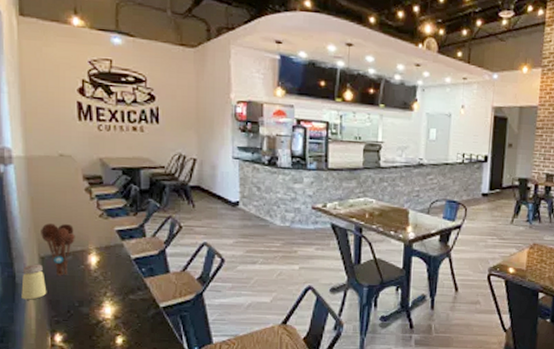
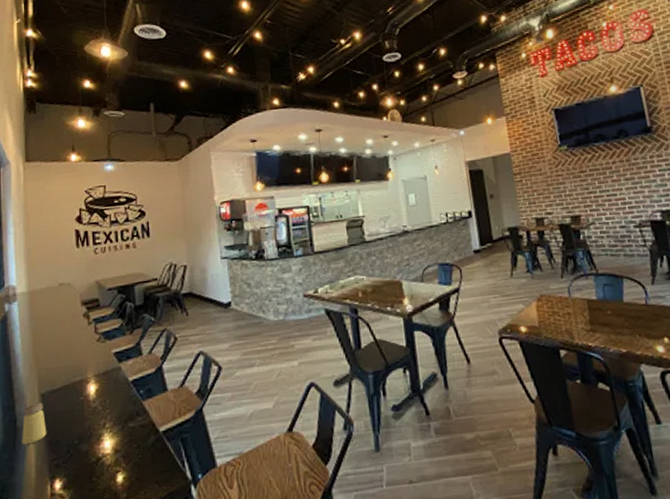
utensil holder: present [41,223,75,276] -> none [42,354,74,413]

